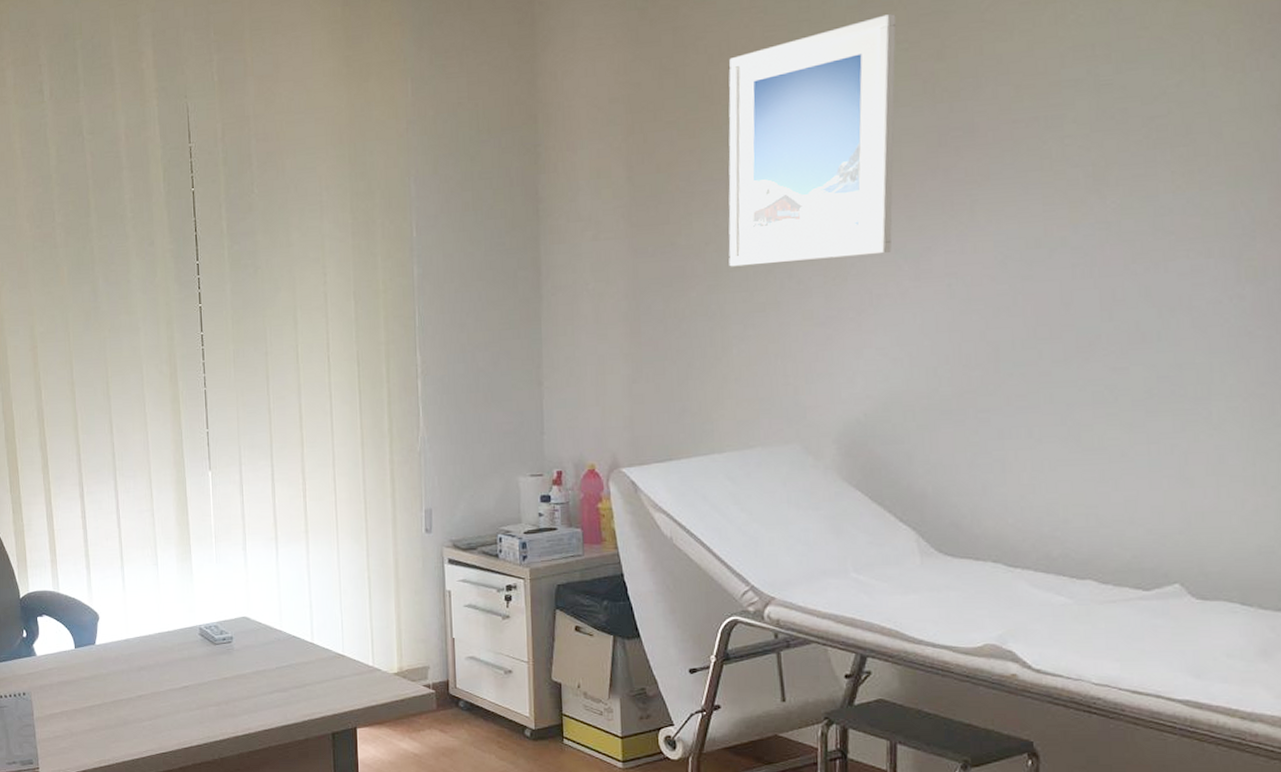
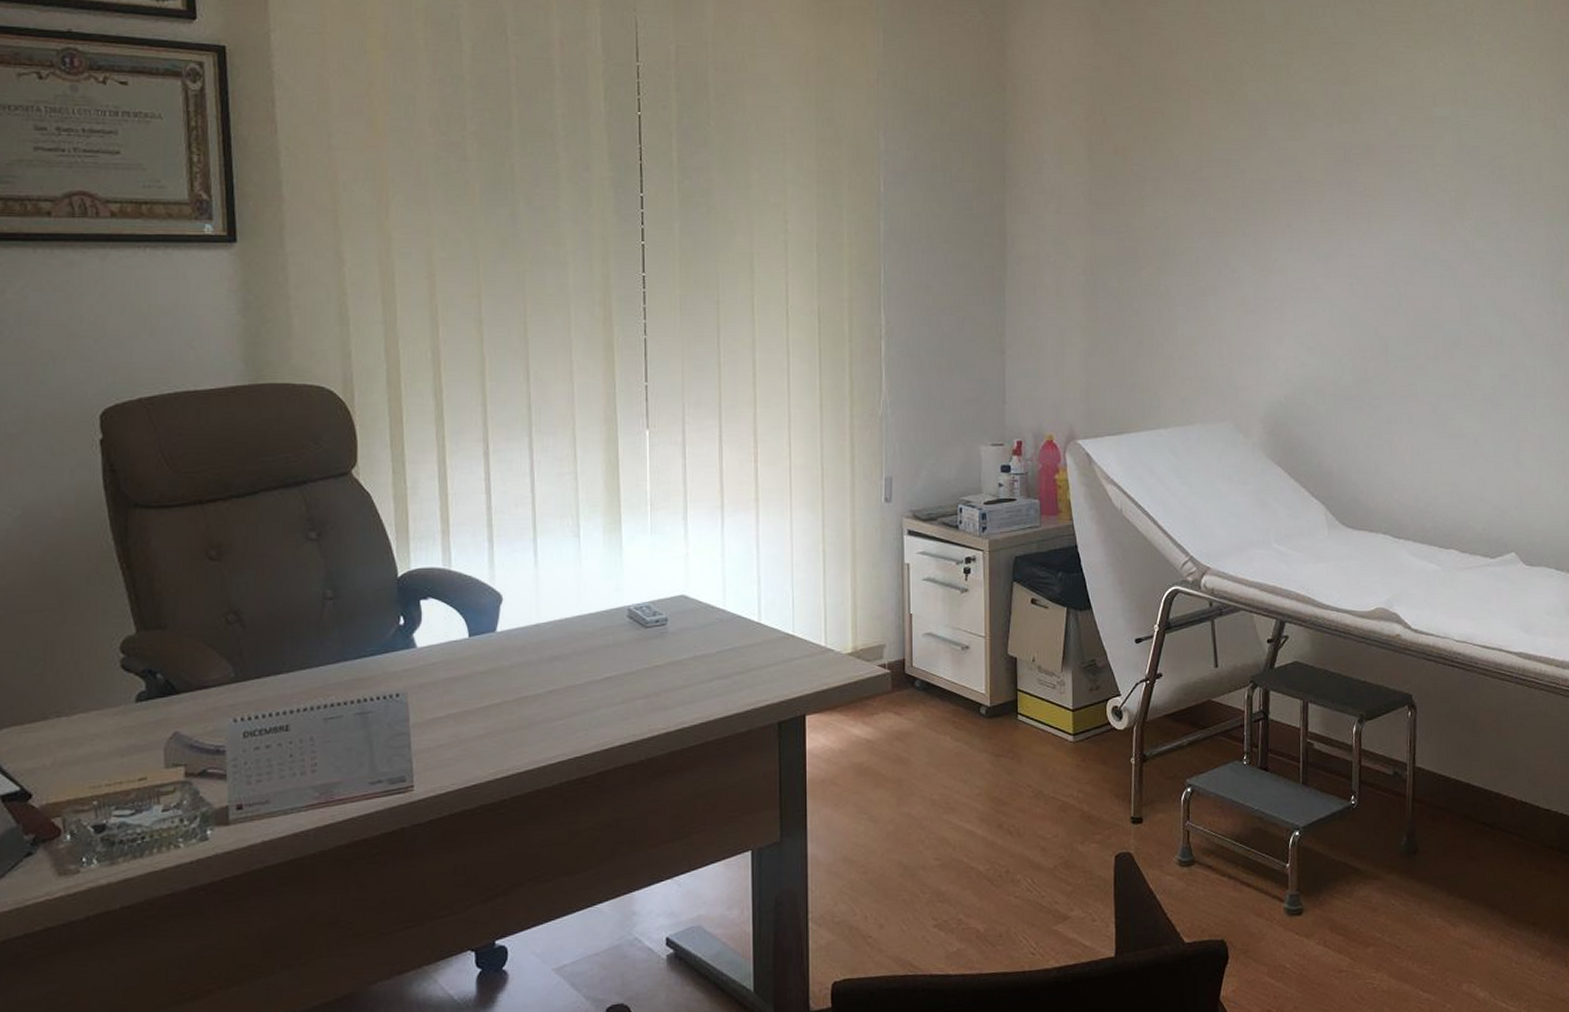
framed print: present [728,14,897,267] -> none [1175,38,1313,252]

